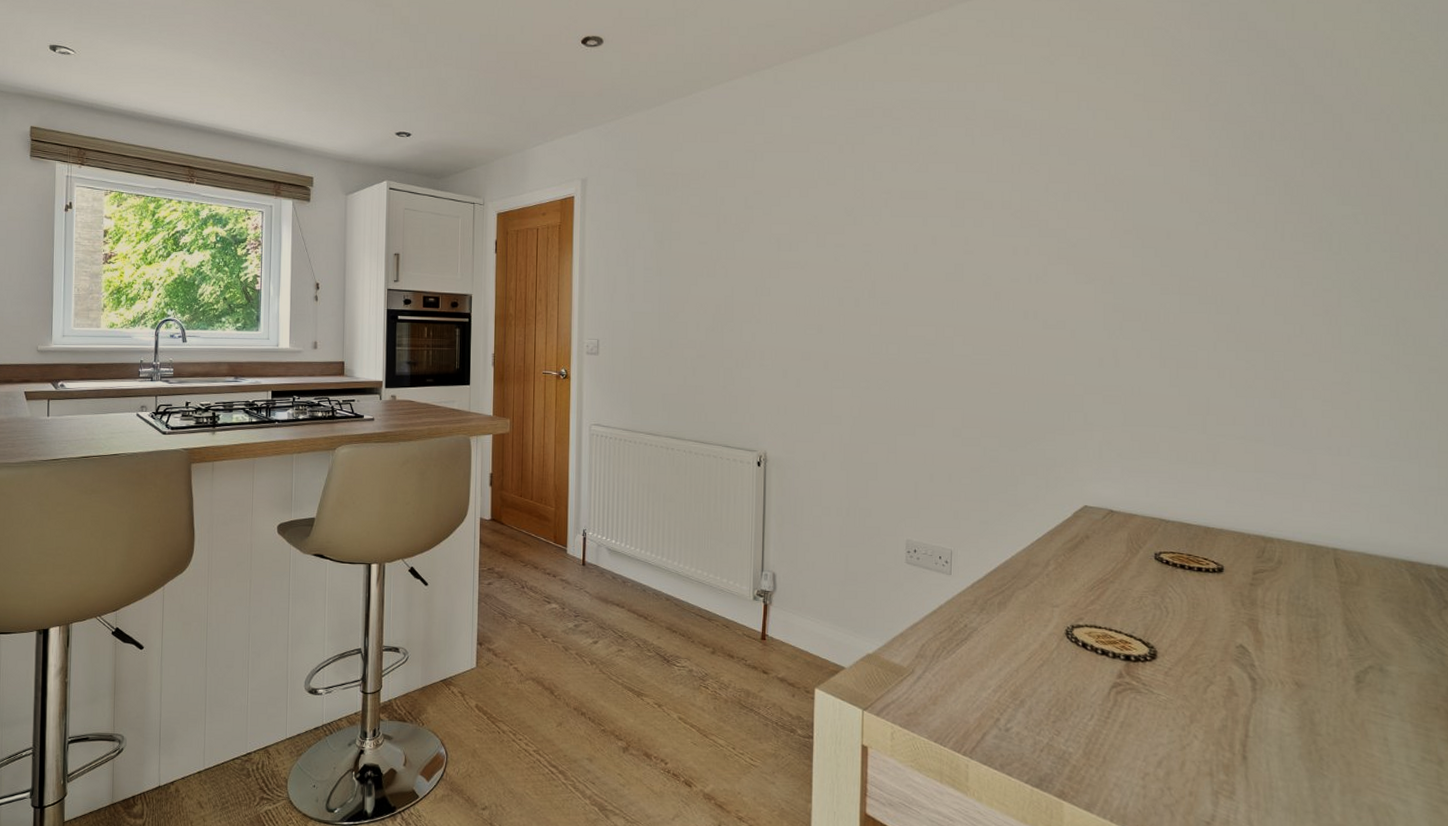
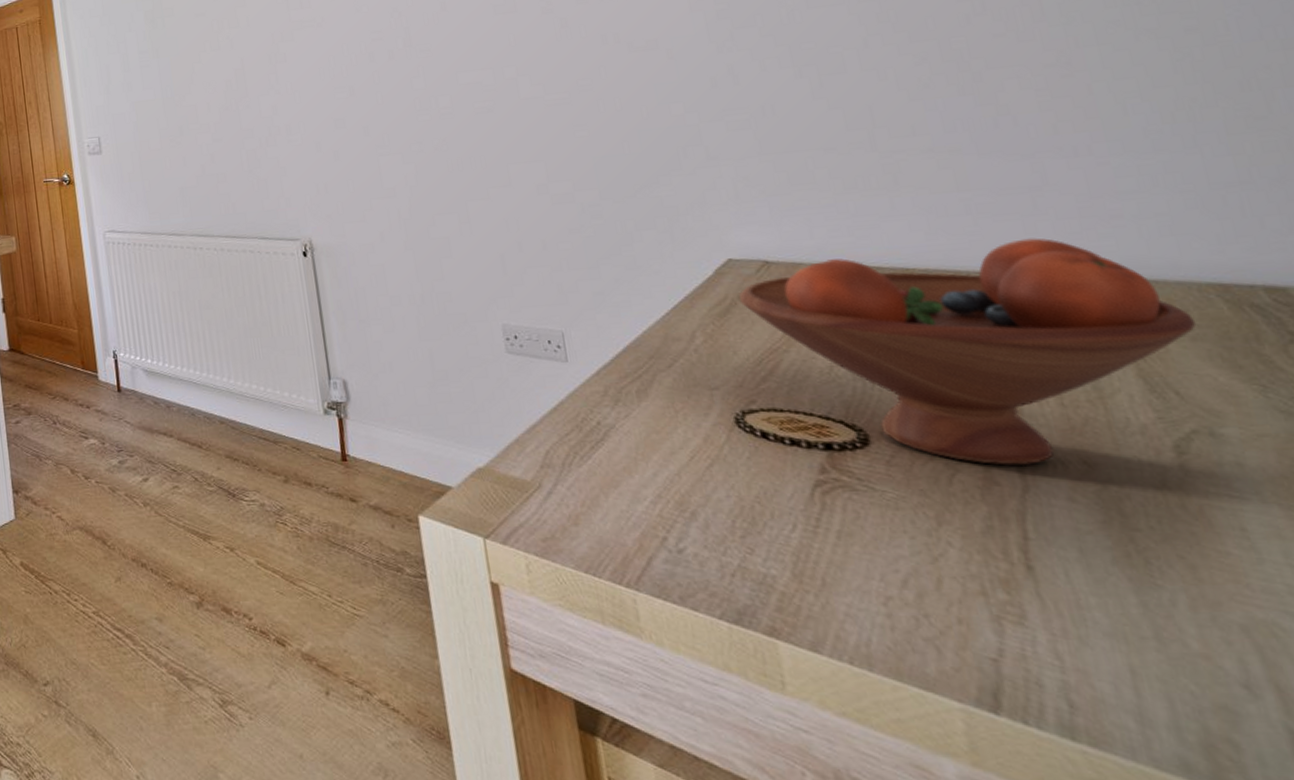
fruit bowl: none [1086,513,1389,682] -> present [738,238,1197,466]

